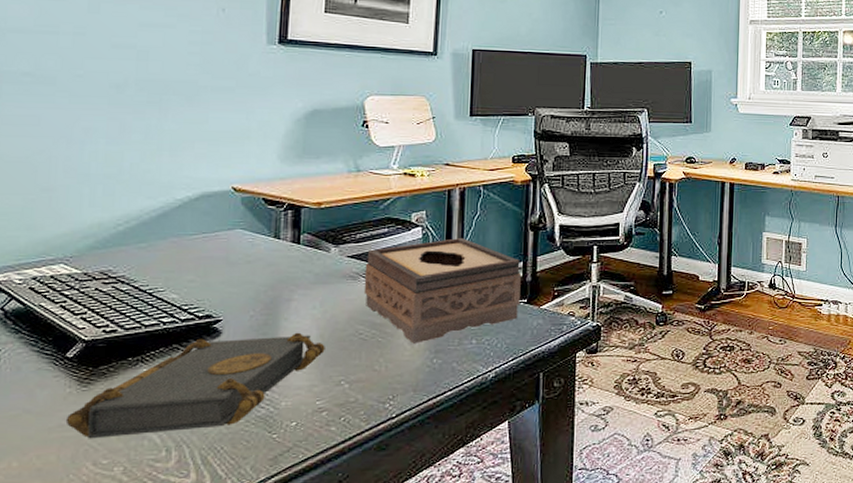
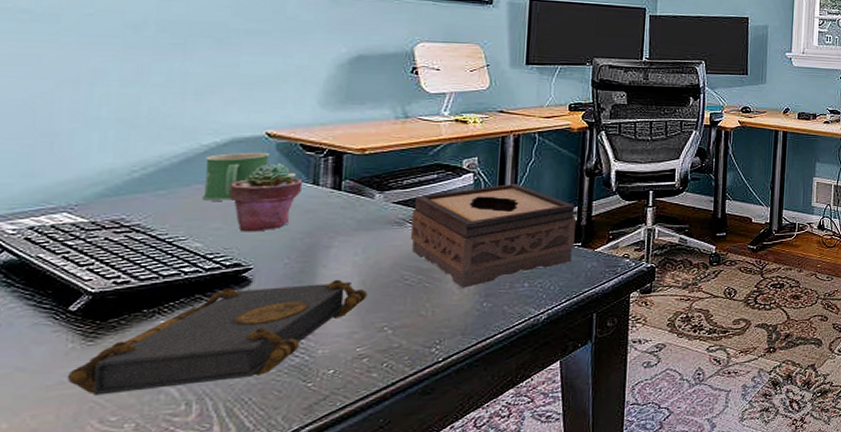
mug: none [178,206,236,253] -> present [202,152,271,201]
potted succulent: none [201,217,266,284] -> present [230,163,303,232]

